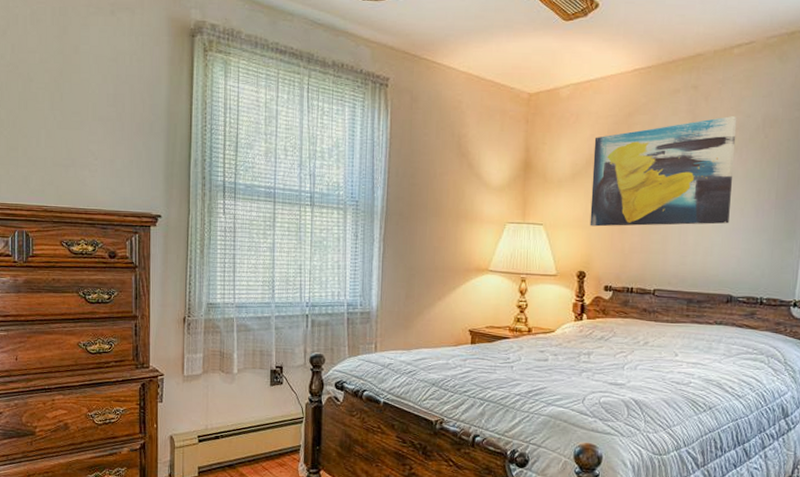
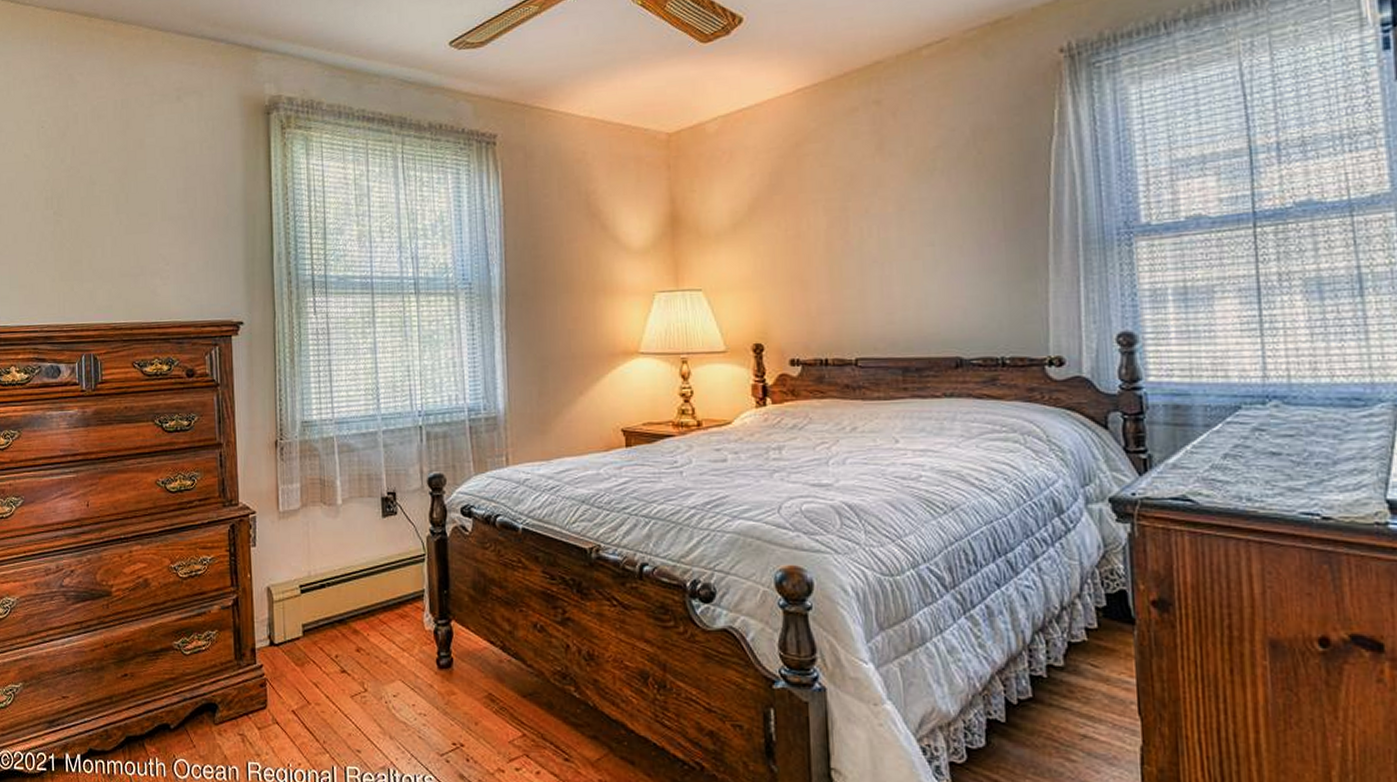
wall art: present [590,116,737,227] -> none [756,131,945,287]

